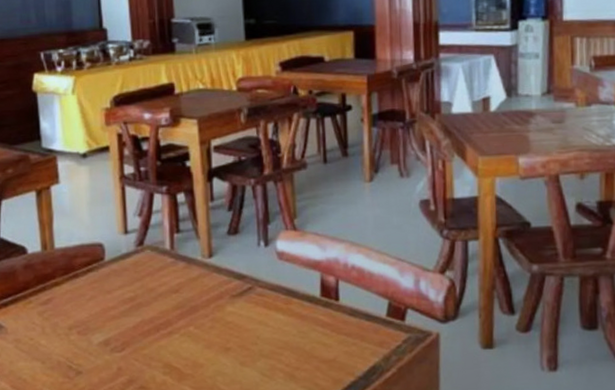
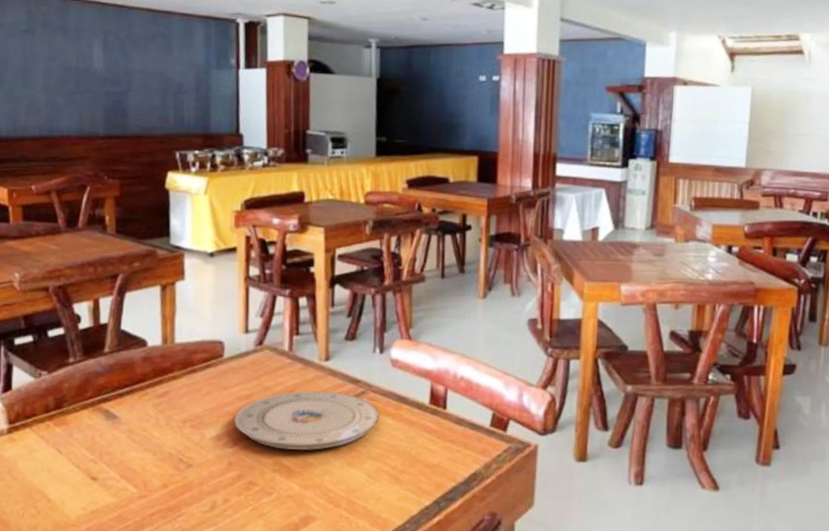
plate: none [121,289,270,352] -> present [235,390,380,451]

